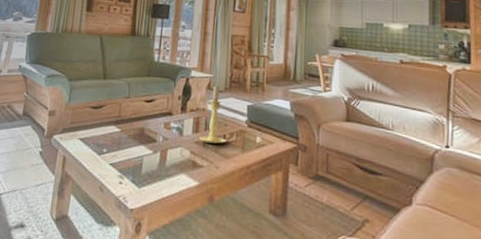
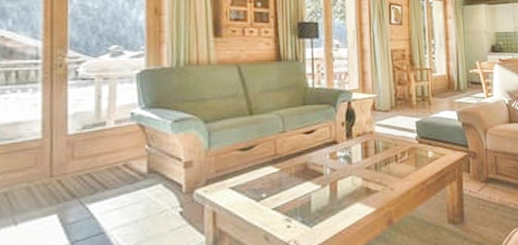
candle holder: present [200,85,226,144] -> none [370,105,398,166]

